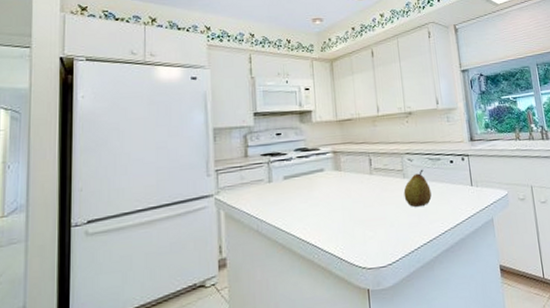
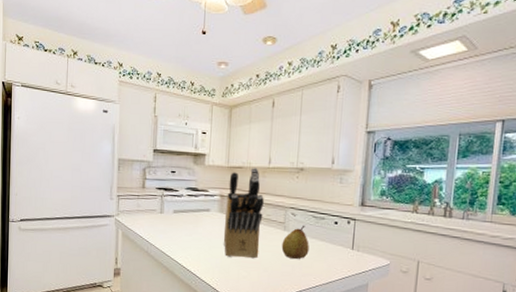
knife block: none [340,117,383,218] -> present [223,167,264,259]

